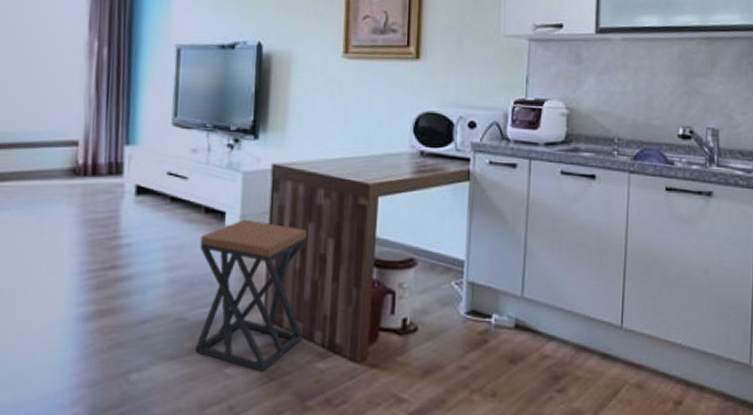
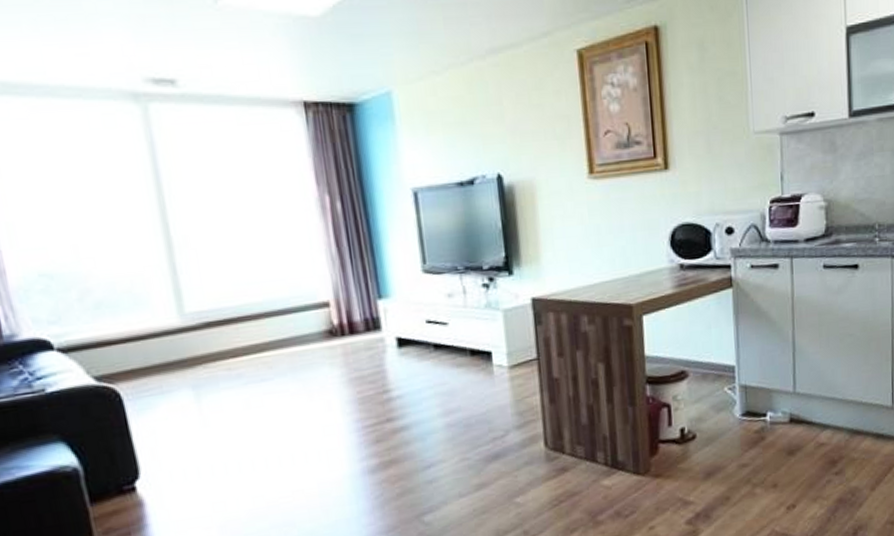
stool: present [196,219,307,372] -> none [470,355,585,497]

